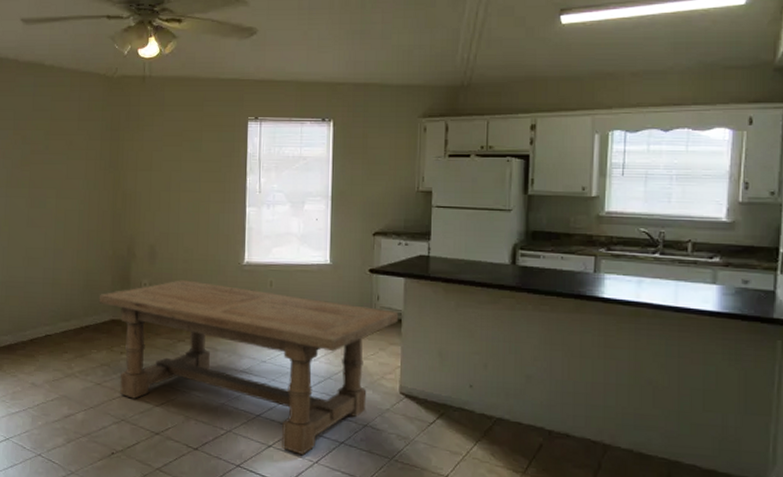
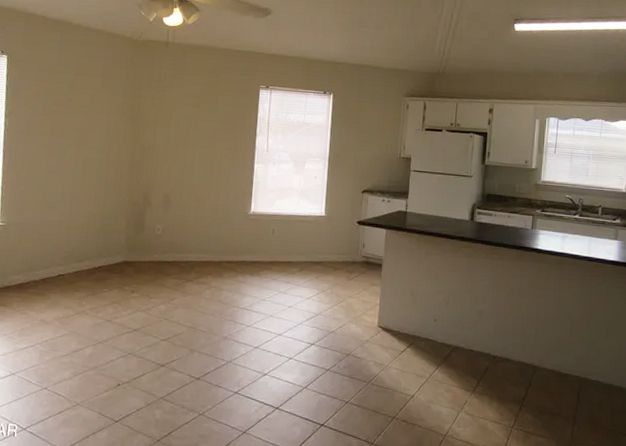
dining table: present [98,280,399,456] -> none [113,226,380,382]

